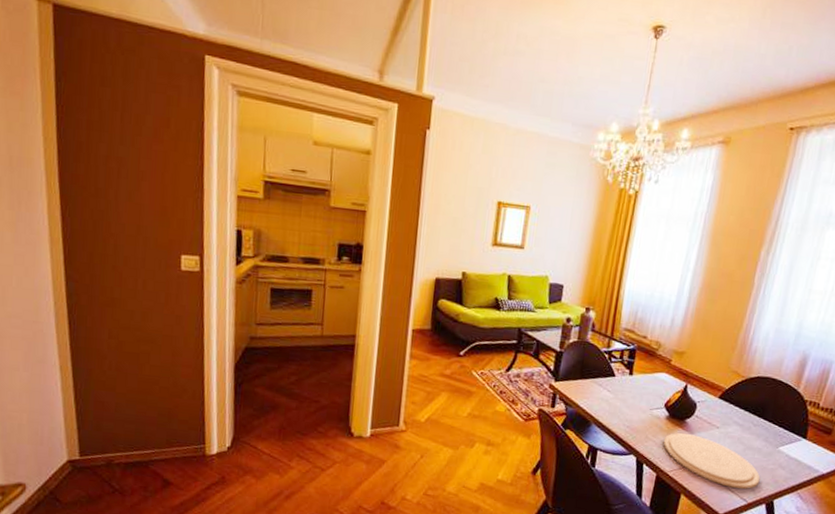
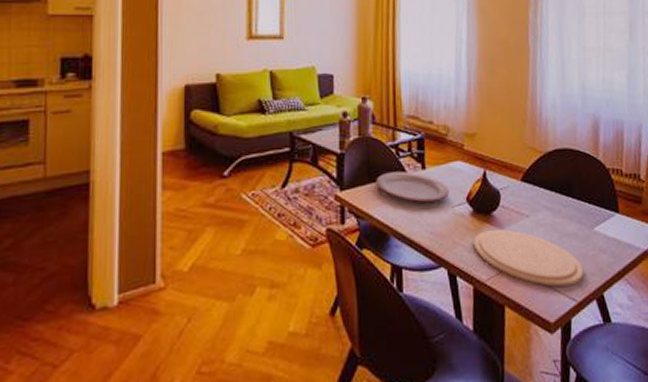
plate: none [586,372,651,403] -> present [376,171,449,202]

